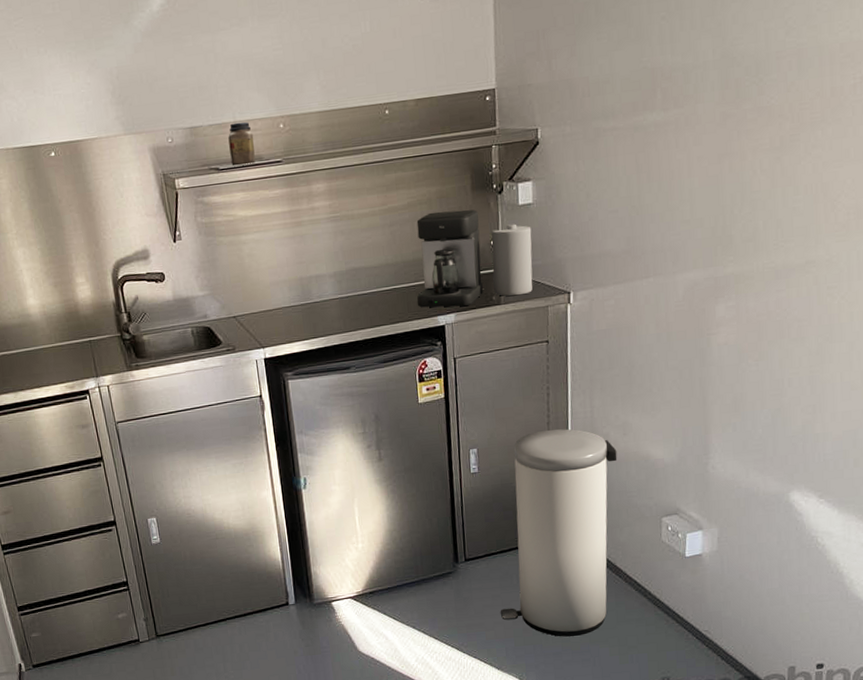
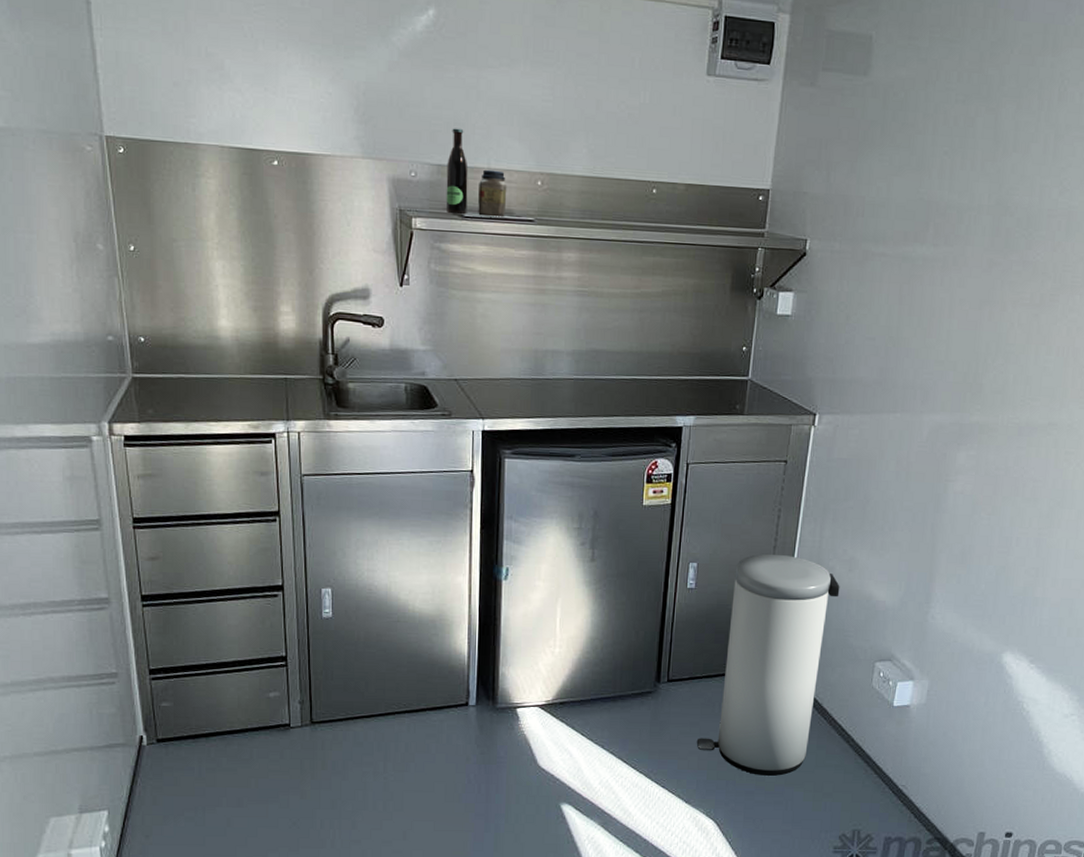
bottle: none [197,90,222,170] -> present [446,128,469,215]
coffee maker: present [416,209,483,308] -> none [656,305,735,411]
paper towel holder: present [491,223,533,296] -> none [739,333,786,409]

